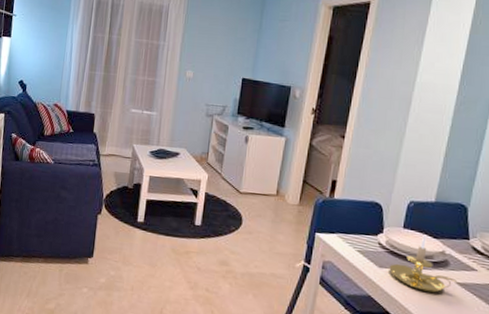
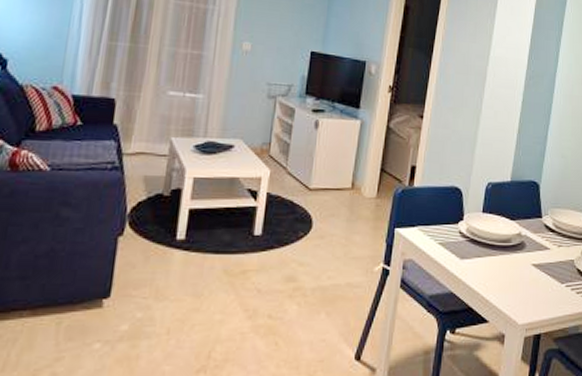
candle holder: present [389,235,457,293] -> none [470,217,532,278]

